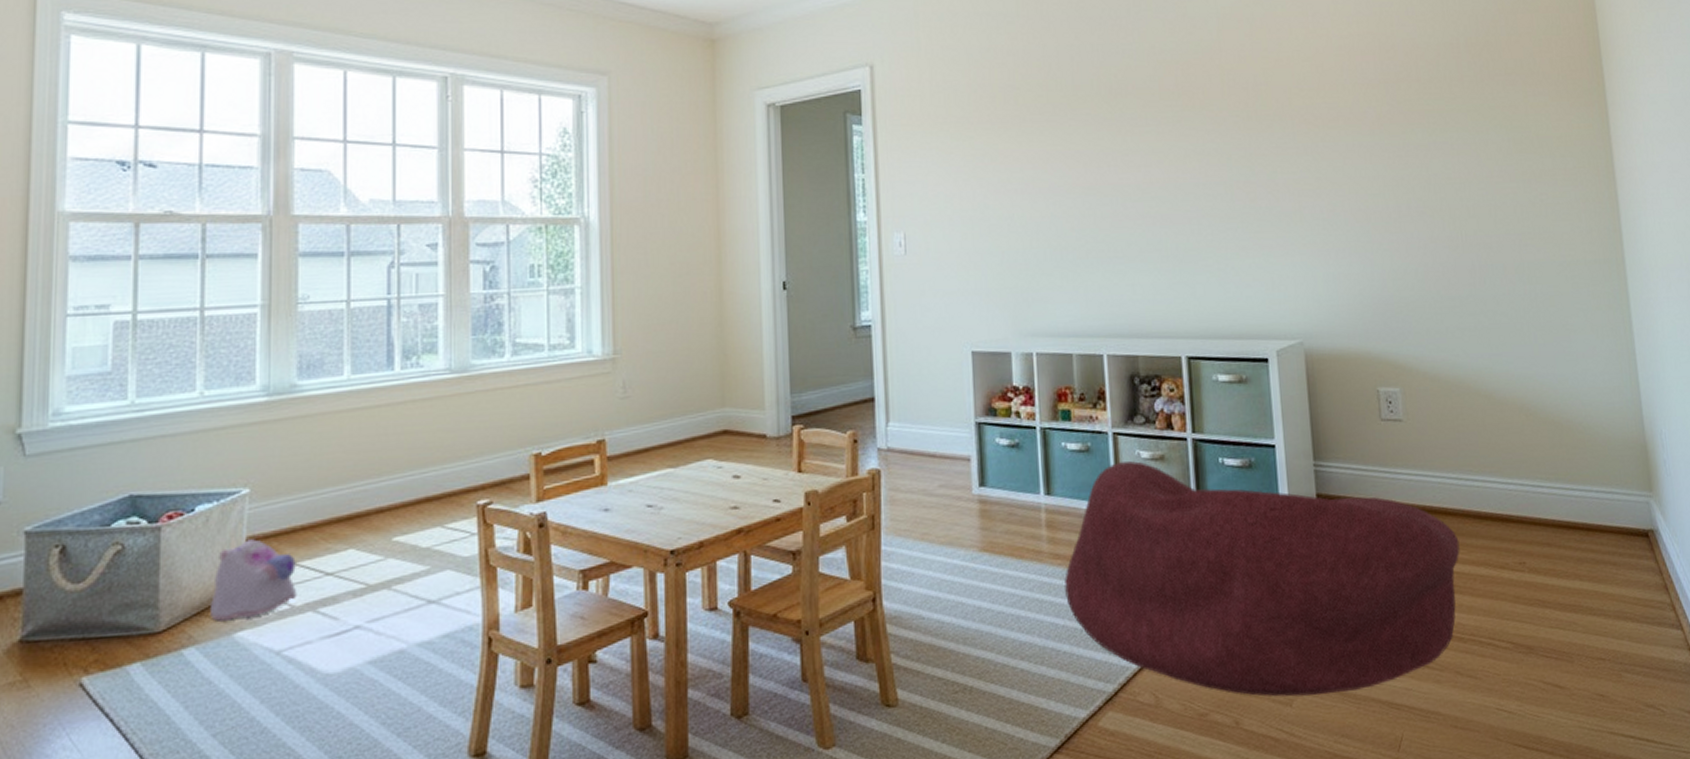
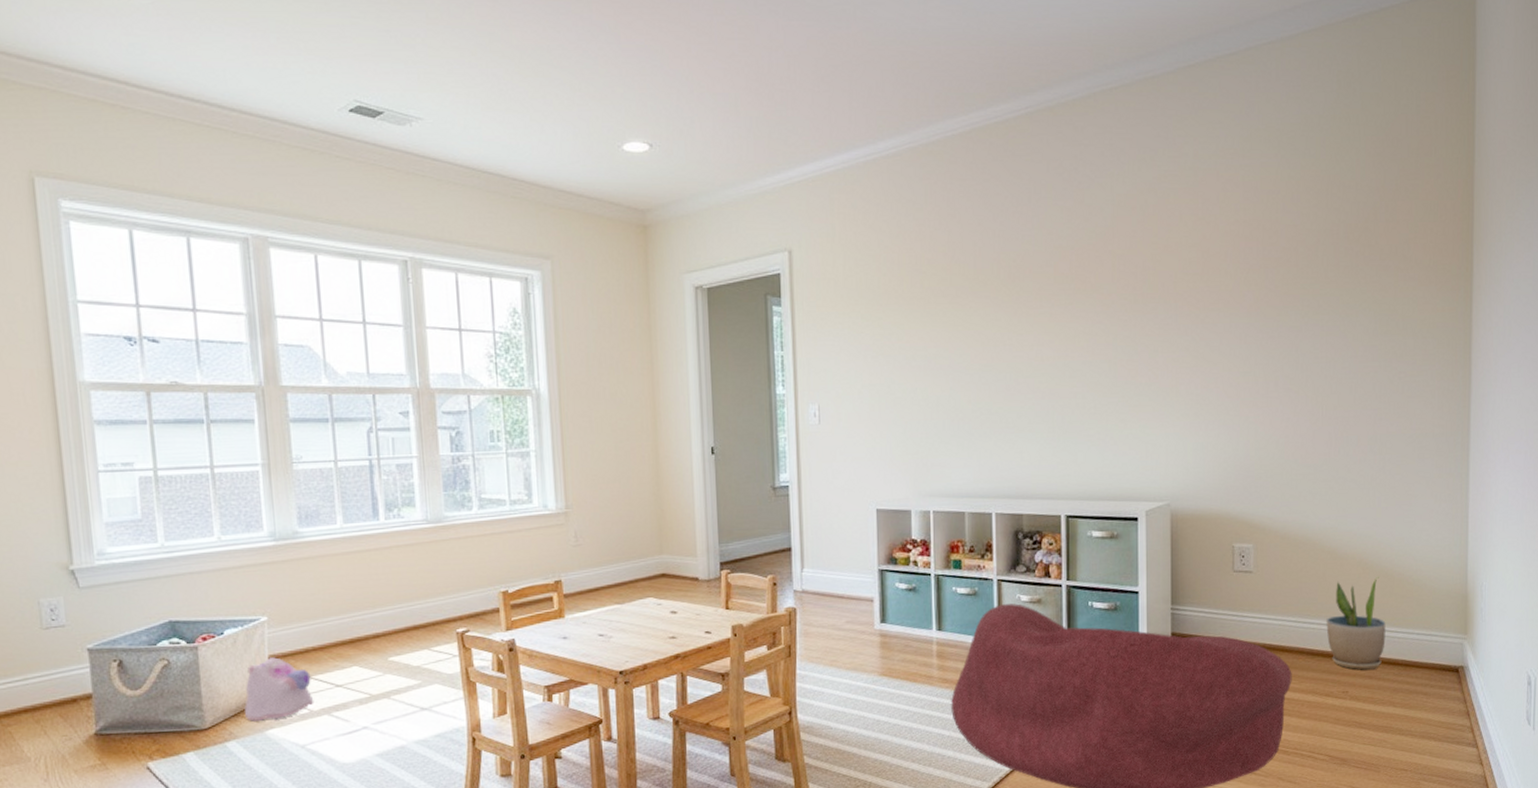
potted plant: none [1491,423,1561,535] -> present [1326,576,1386,670]

